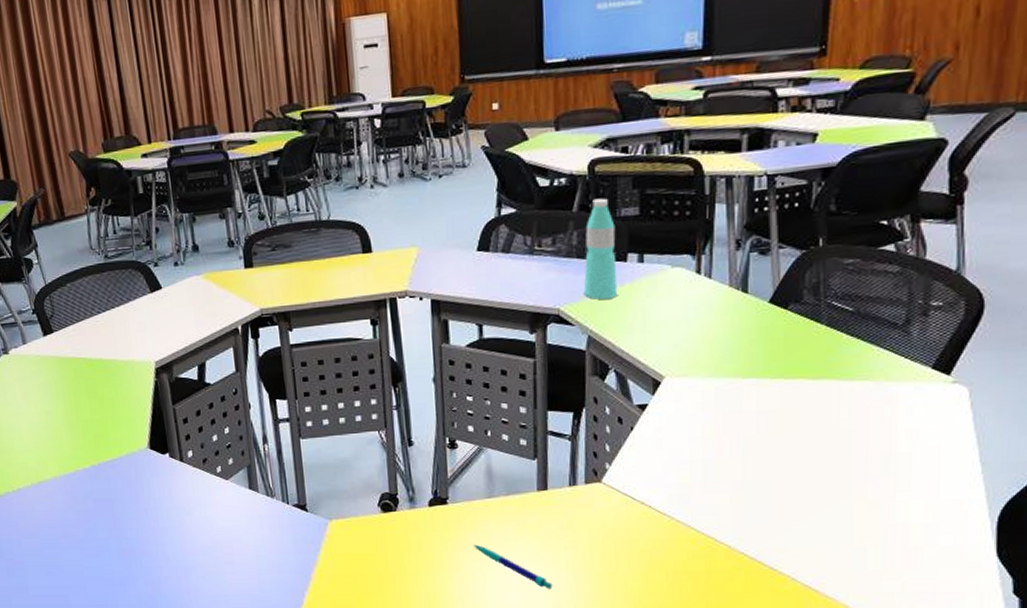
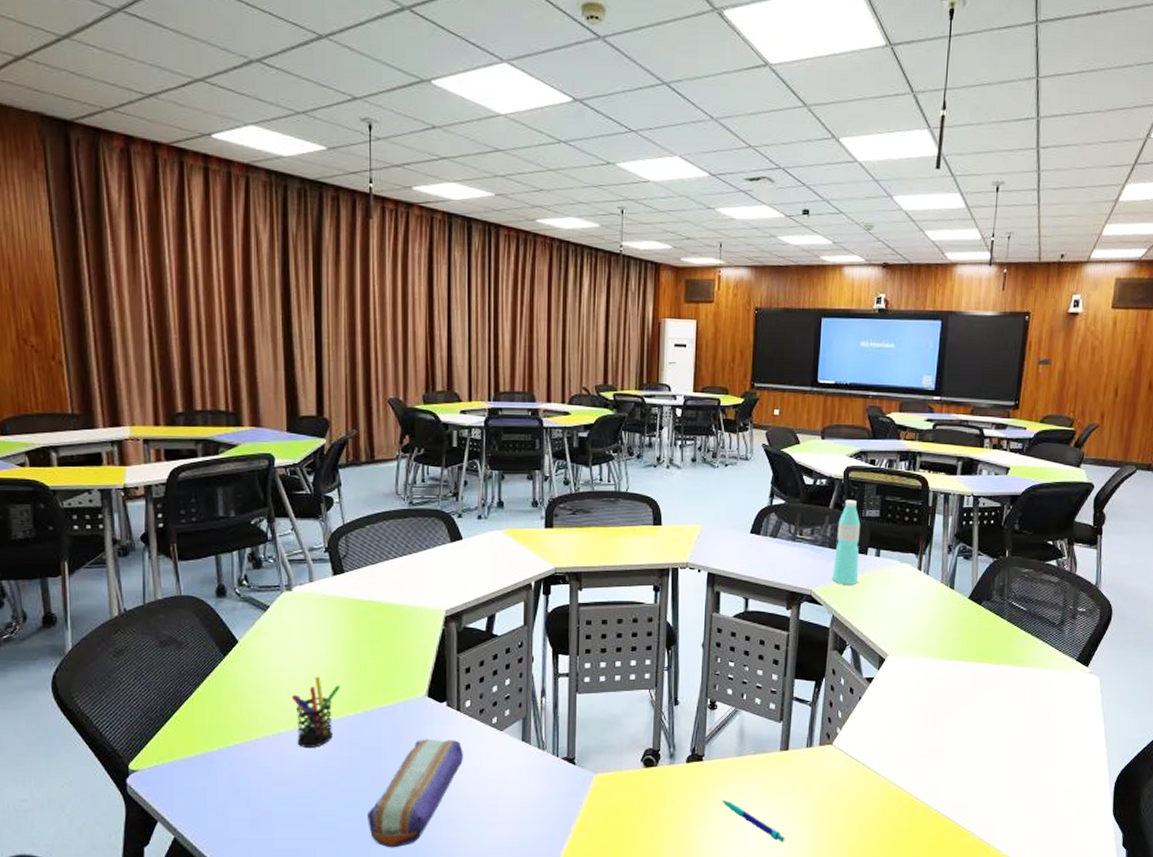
pen holder: none [24,434,67,502] -> present [291,676,340,747]
pencil case: none [109,490,193,595] -> present [368,739,463,848]

